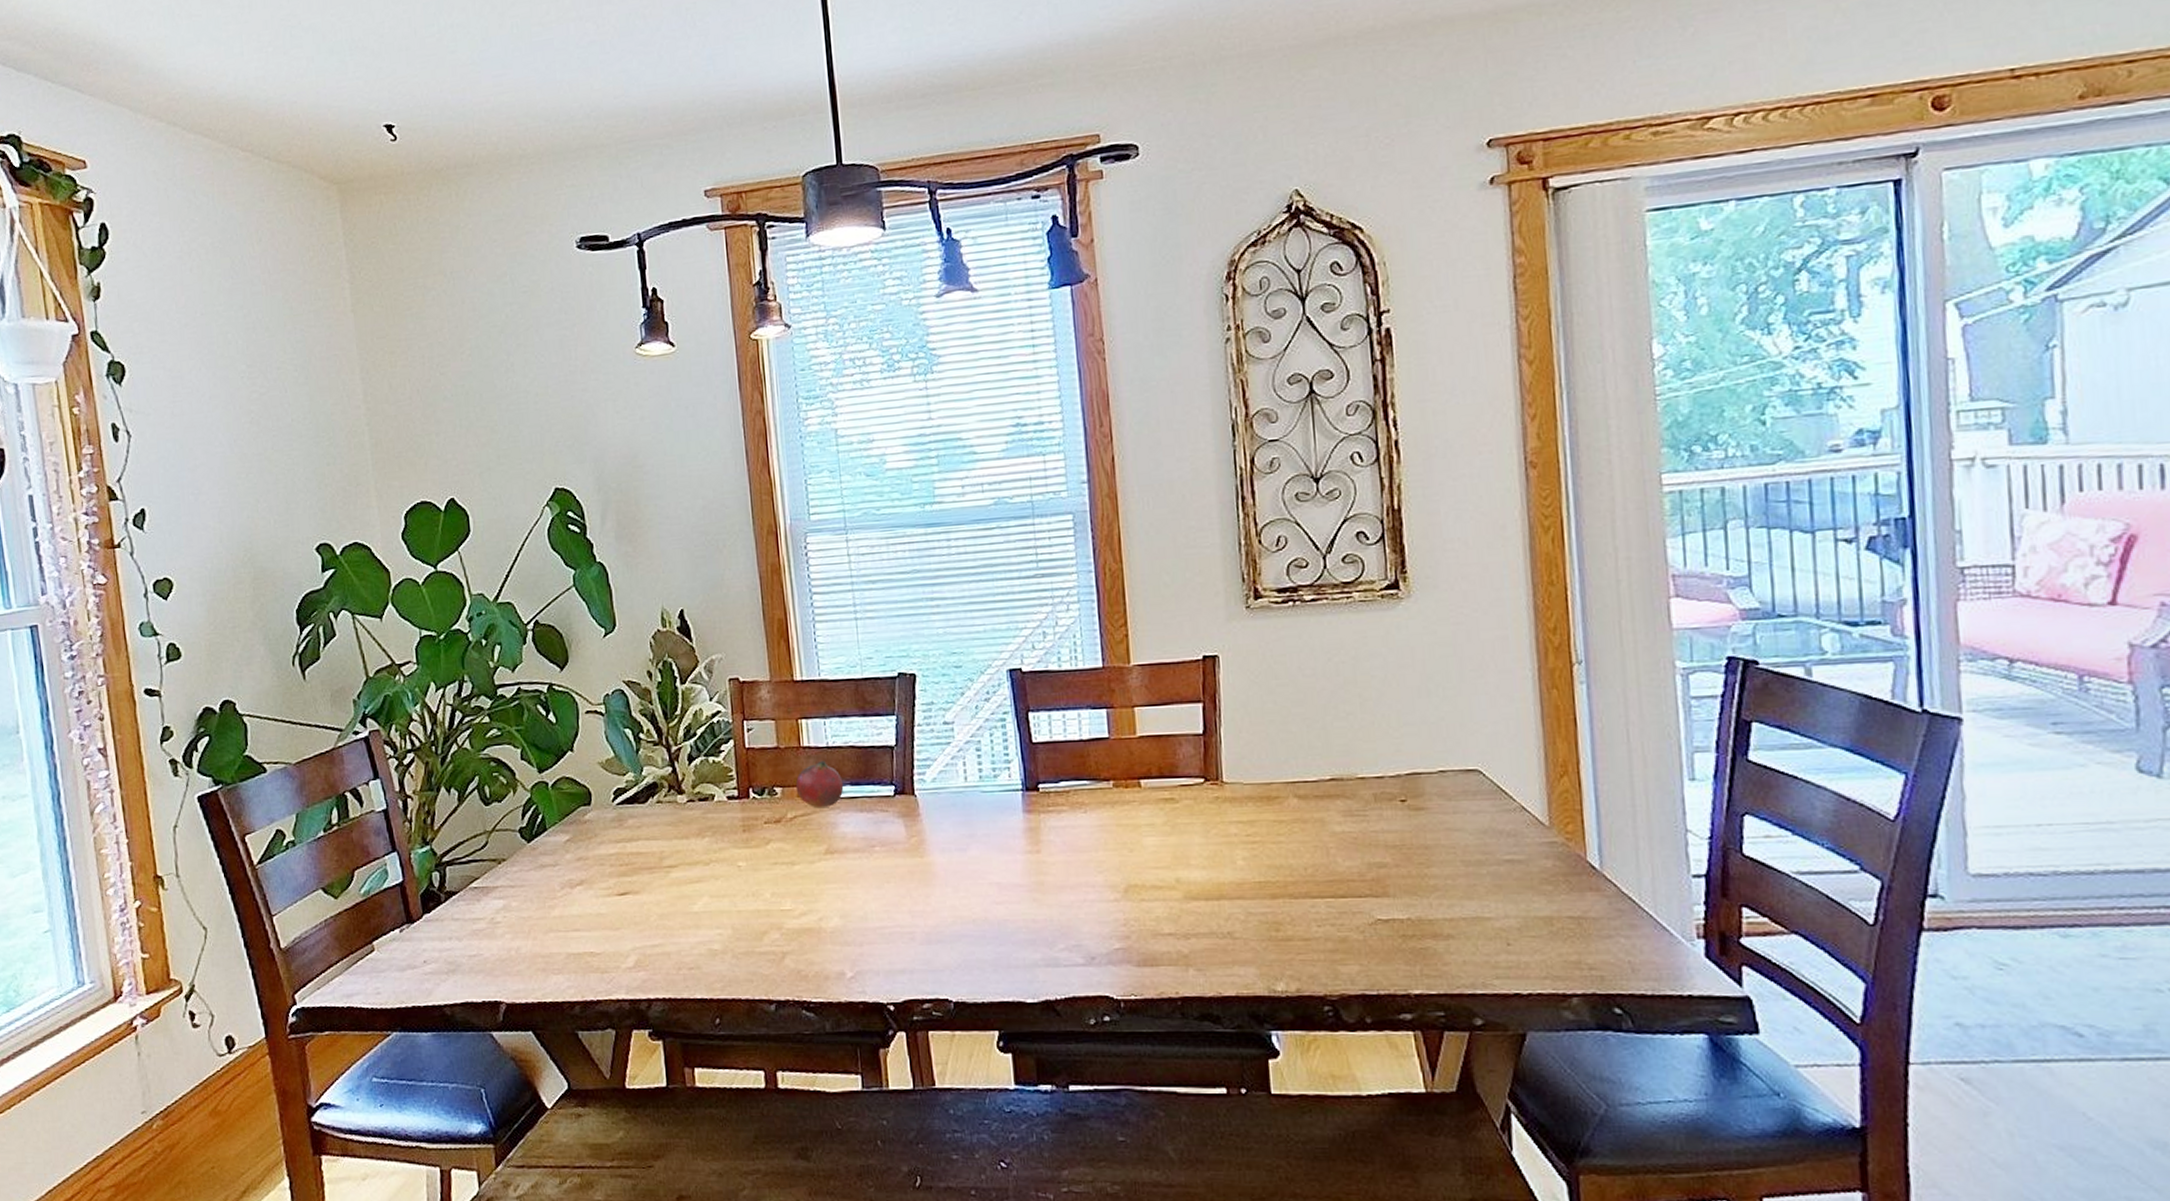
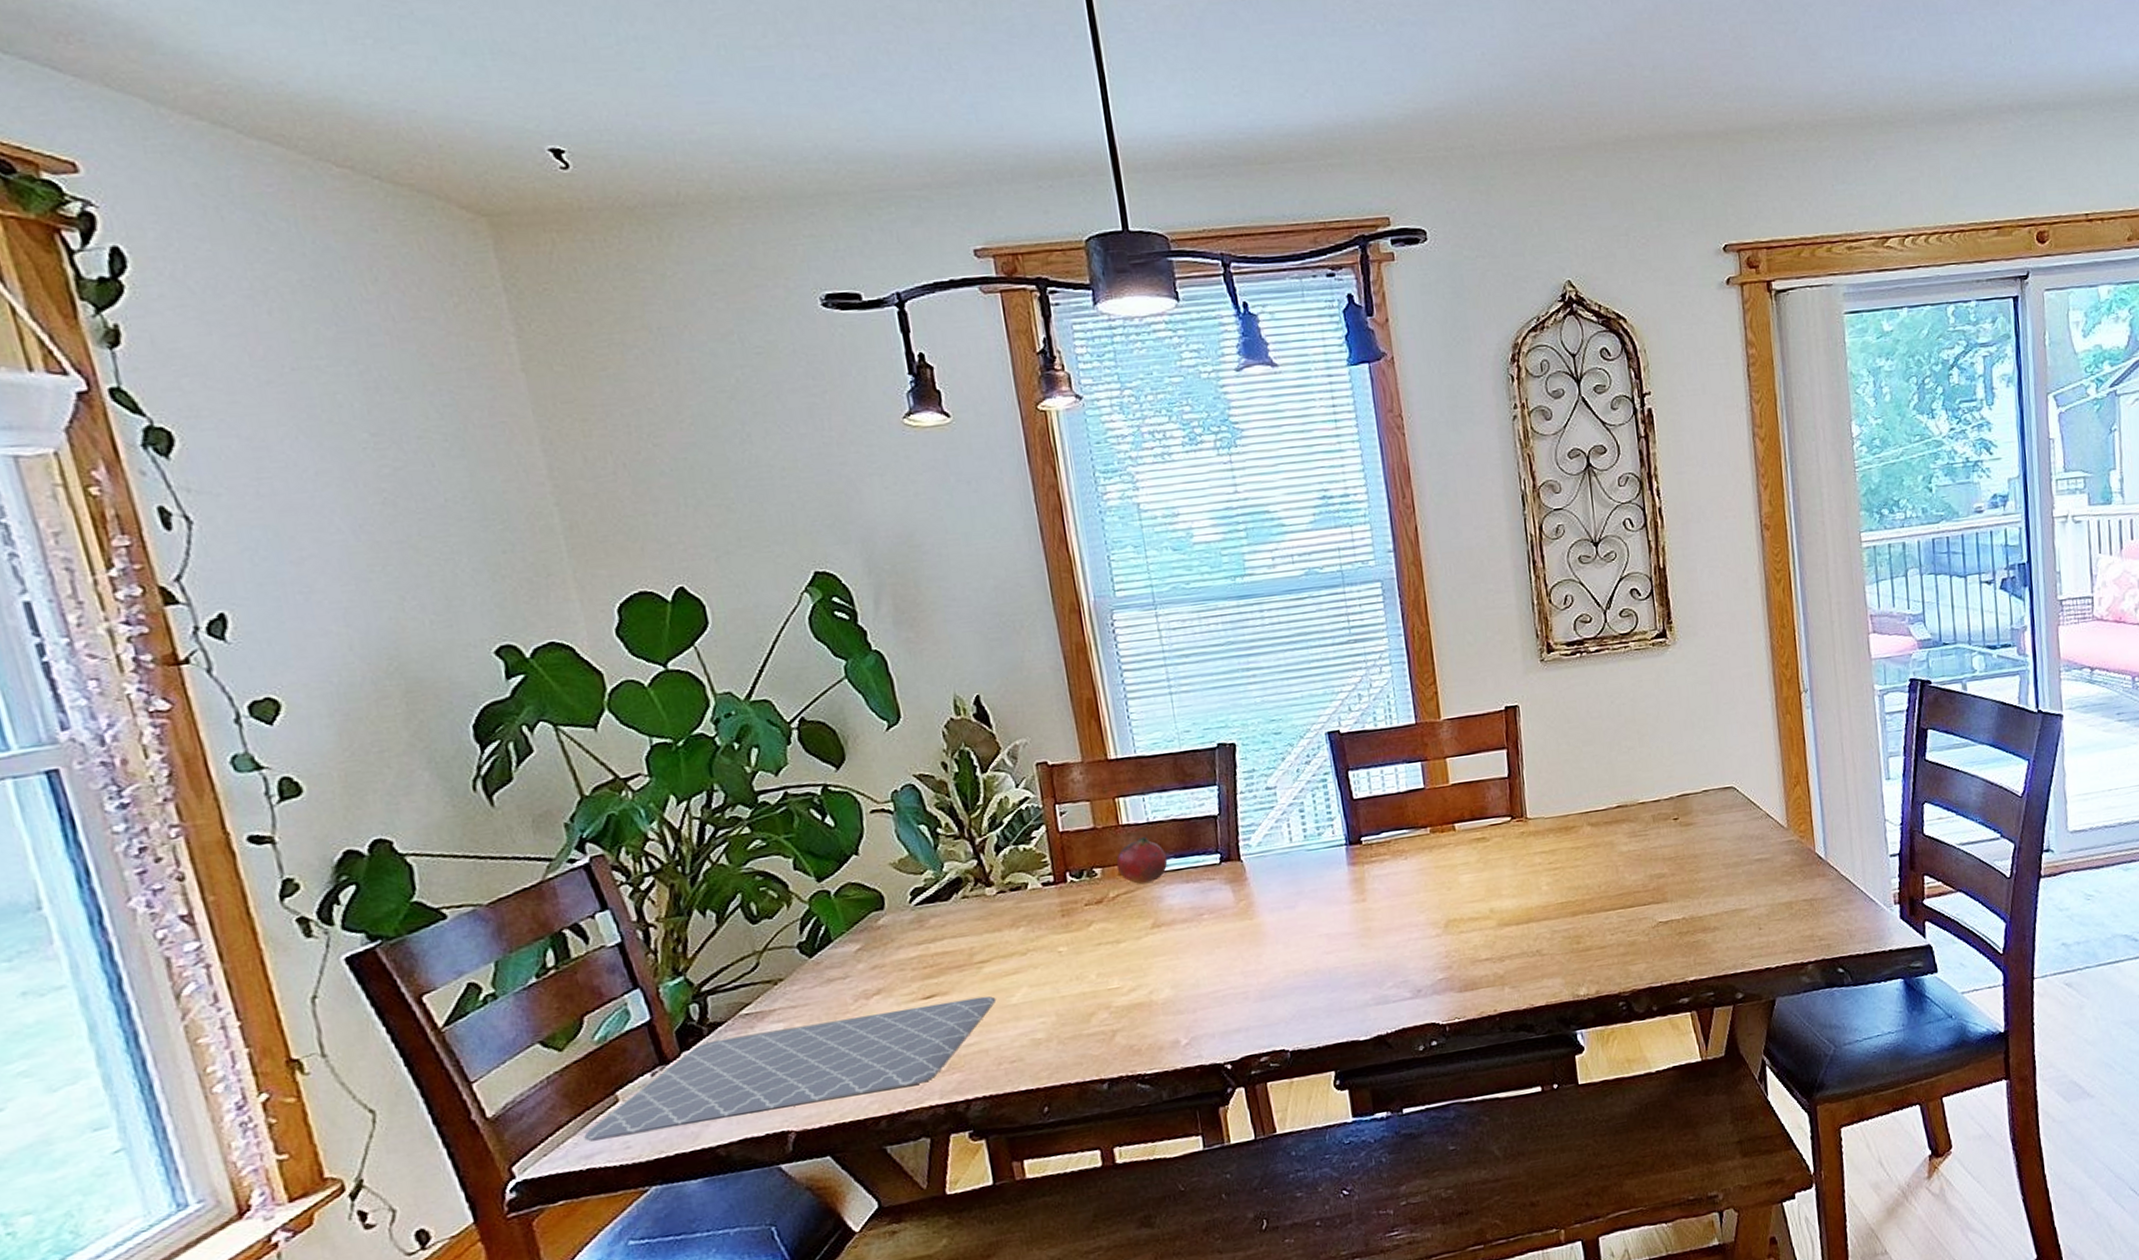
placemat: none [347,900,680,983] -> present [584,996,996,1141]

